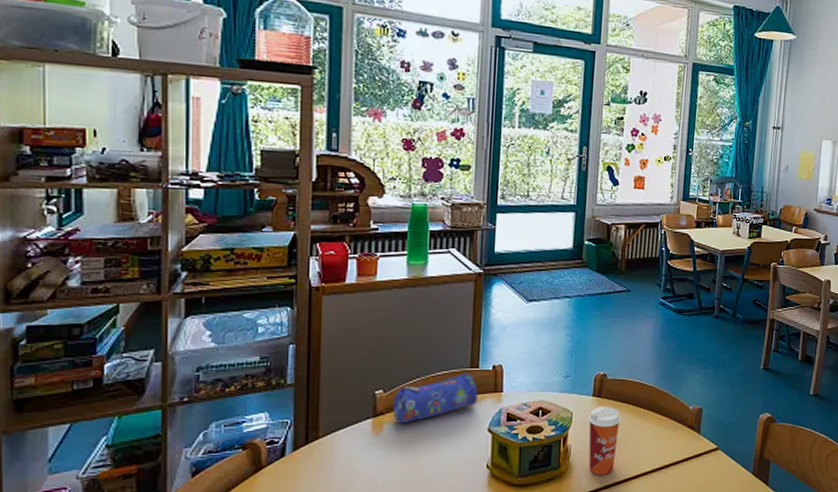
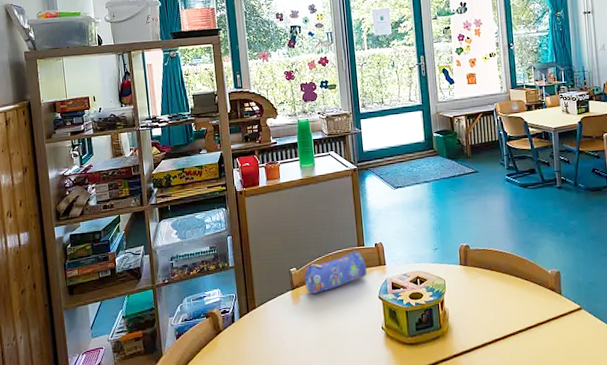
paper cup: present [588,406,621,476] -> none [459,273,488,335]

